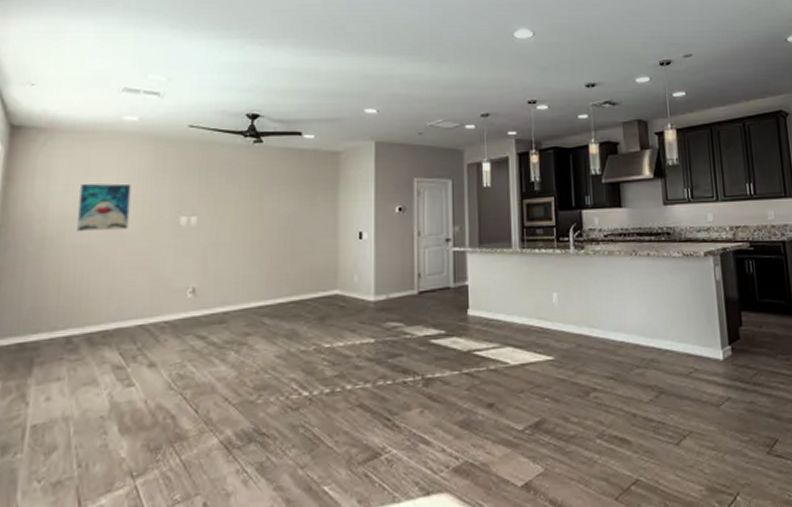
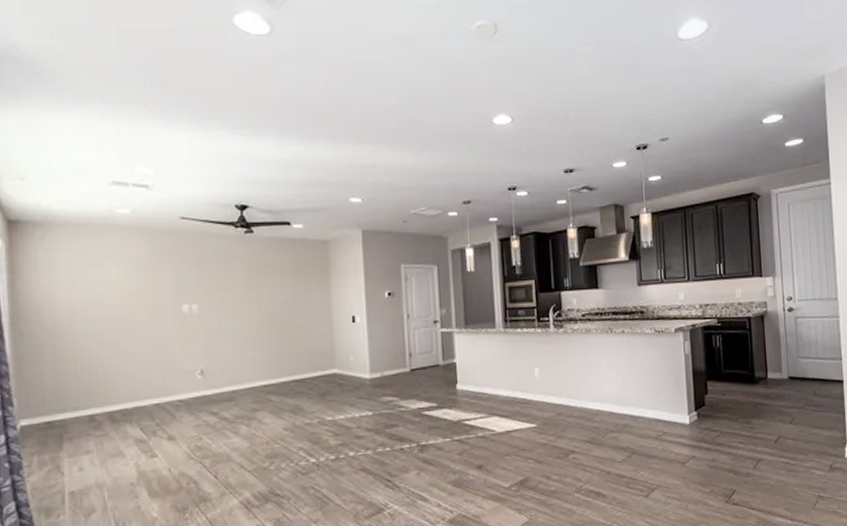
wall art: present [77,183,132,231] -> none [83,274,134,320]

